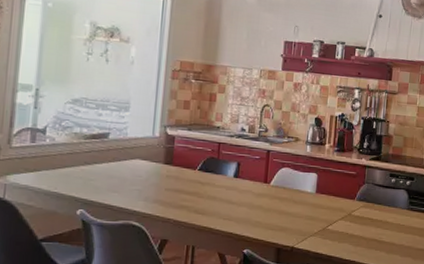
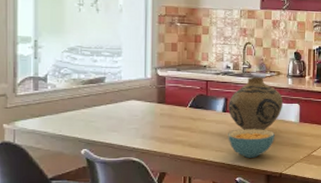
cereal bowl: none [237,197,288,229] -> present [228,129,275,158]
vase: none [240,141,300,201] -> present [228,77,284,131]

